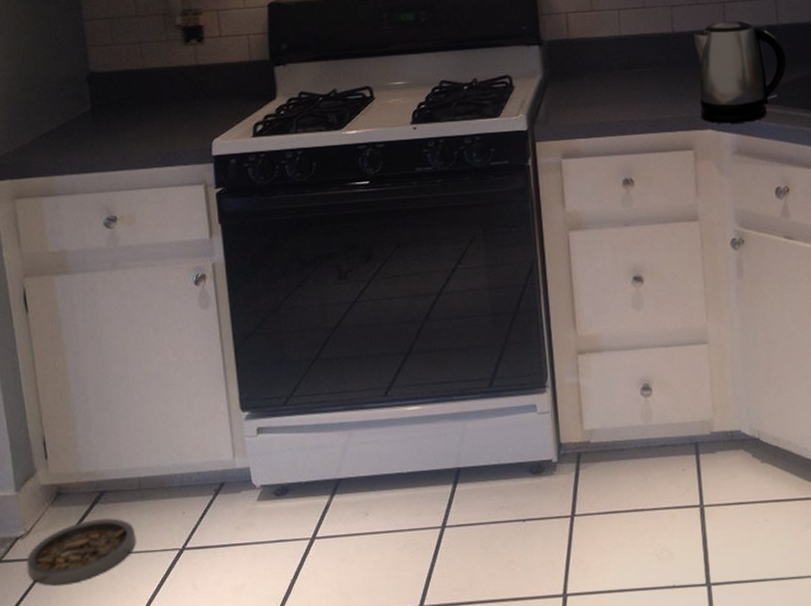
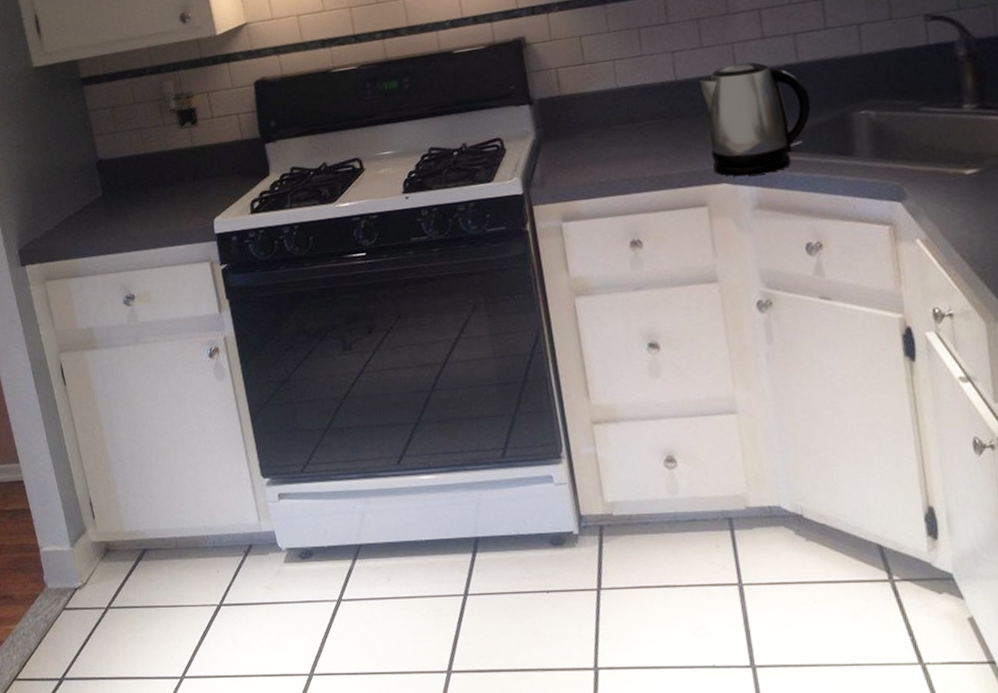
pet bowl: present [27,518,136,585] -> none [86,574,178,633]

